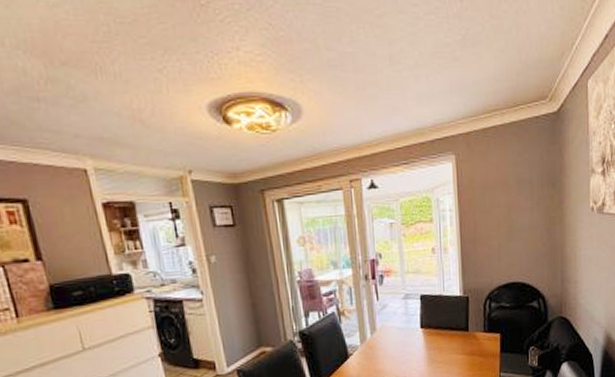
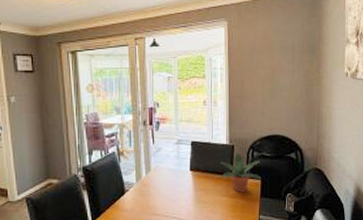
potted plant: none [454,304,501,349] -> present [220,152,262,193]

